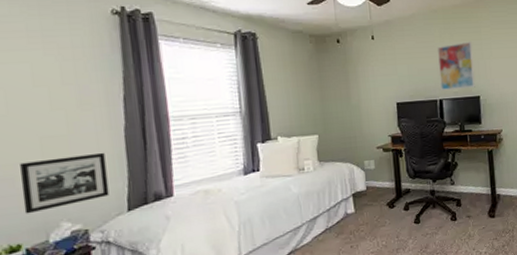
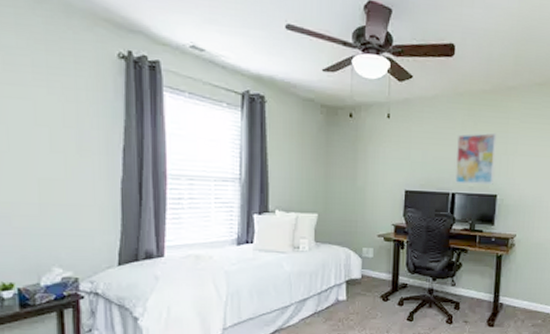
picture frame: present [20,152,110,214] -> none [17,202,101,255]

